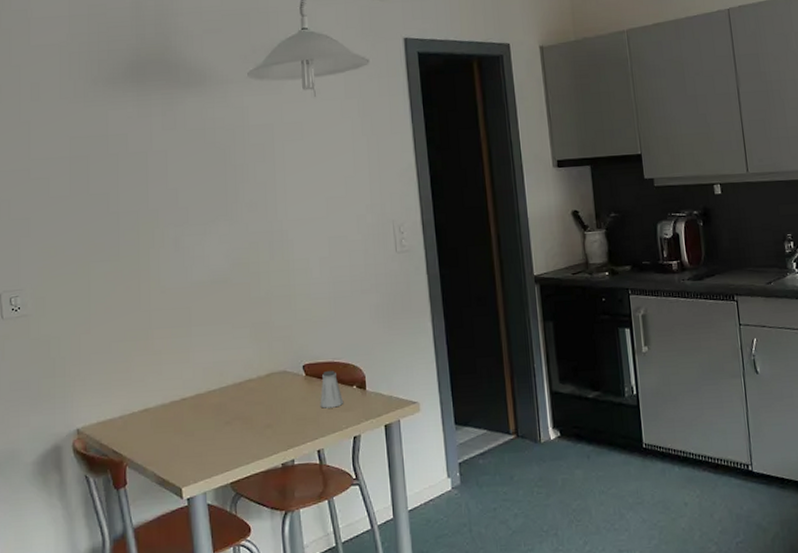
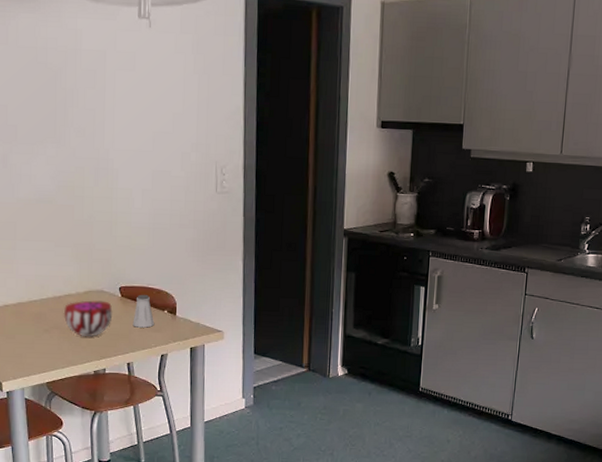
decorative bowl: none [245,382,298,426] -> present [63,300,113,337]

